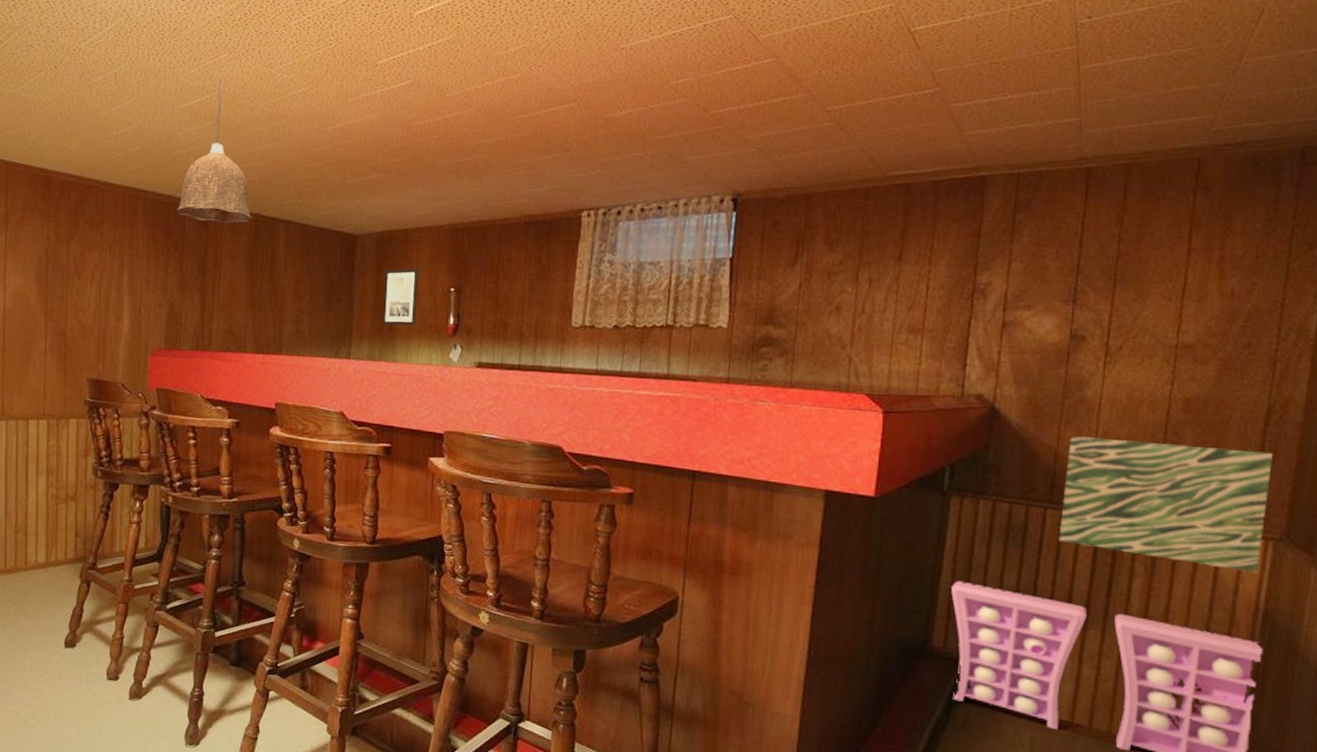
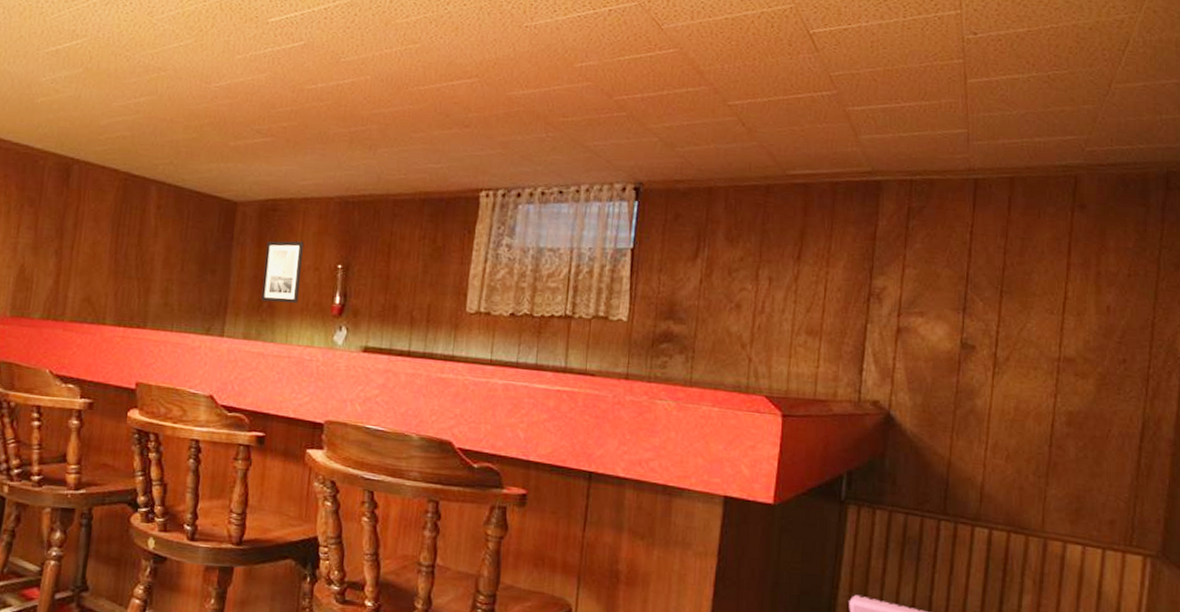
pendant lamp: present [176,78,252,224] -> none [34,22,121,182]
wall art: present [1058,436,1274,573] -> none [952,446,1149,590]

